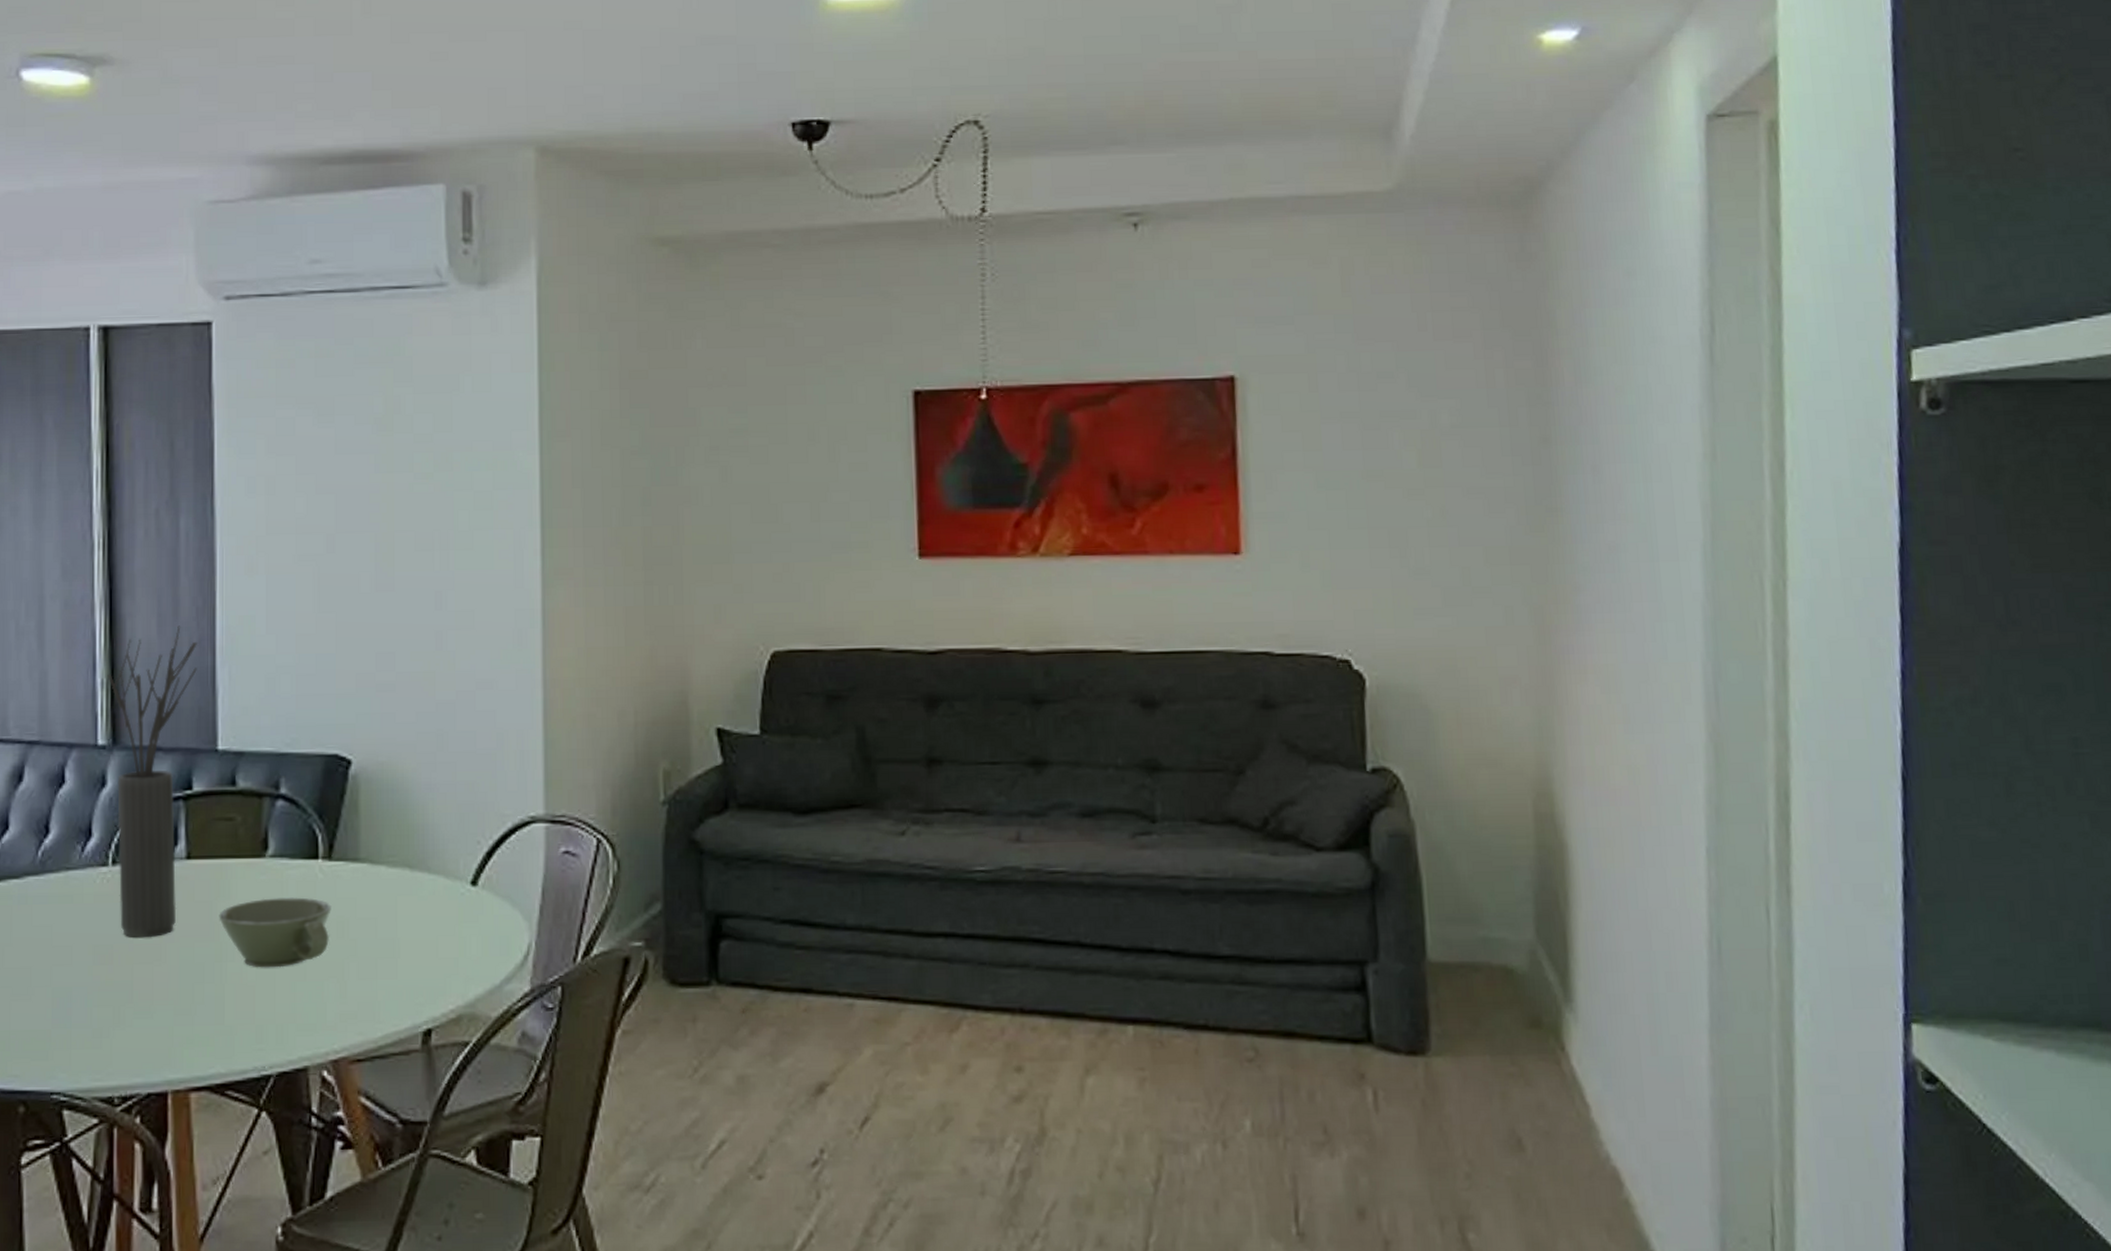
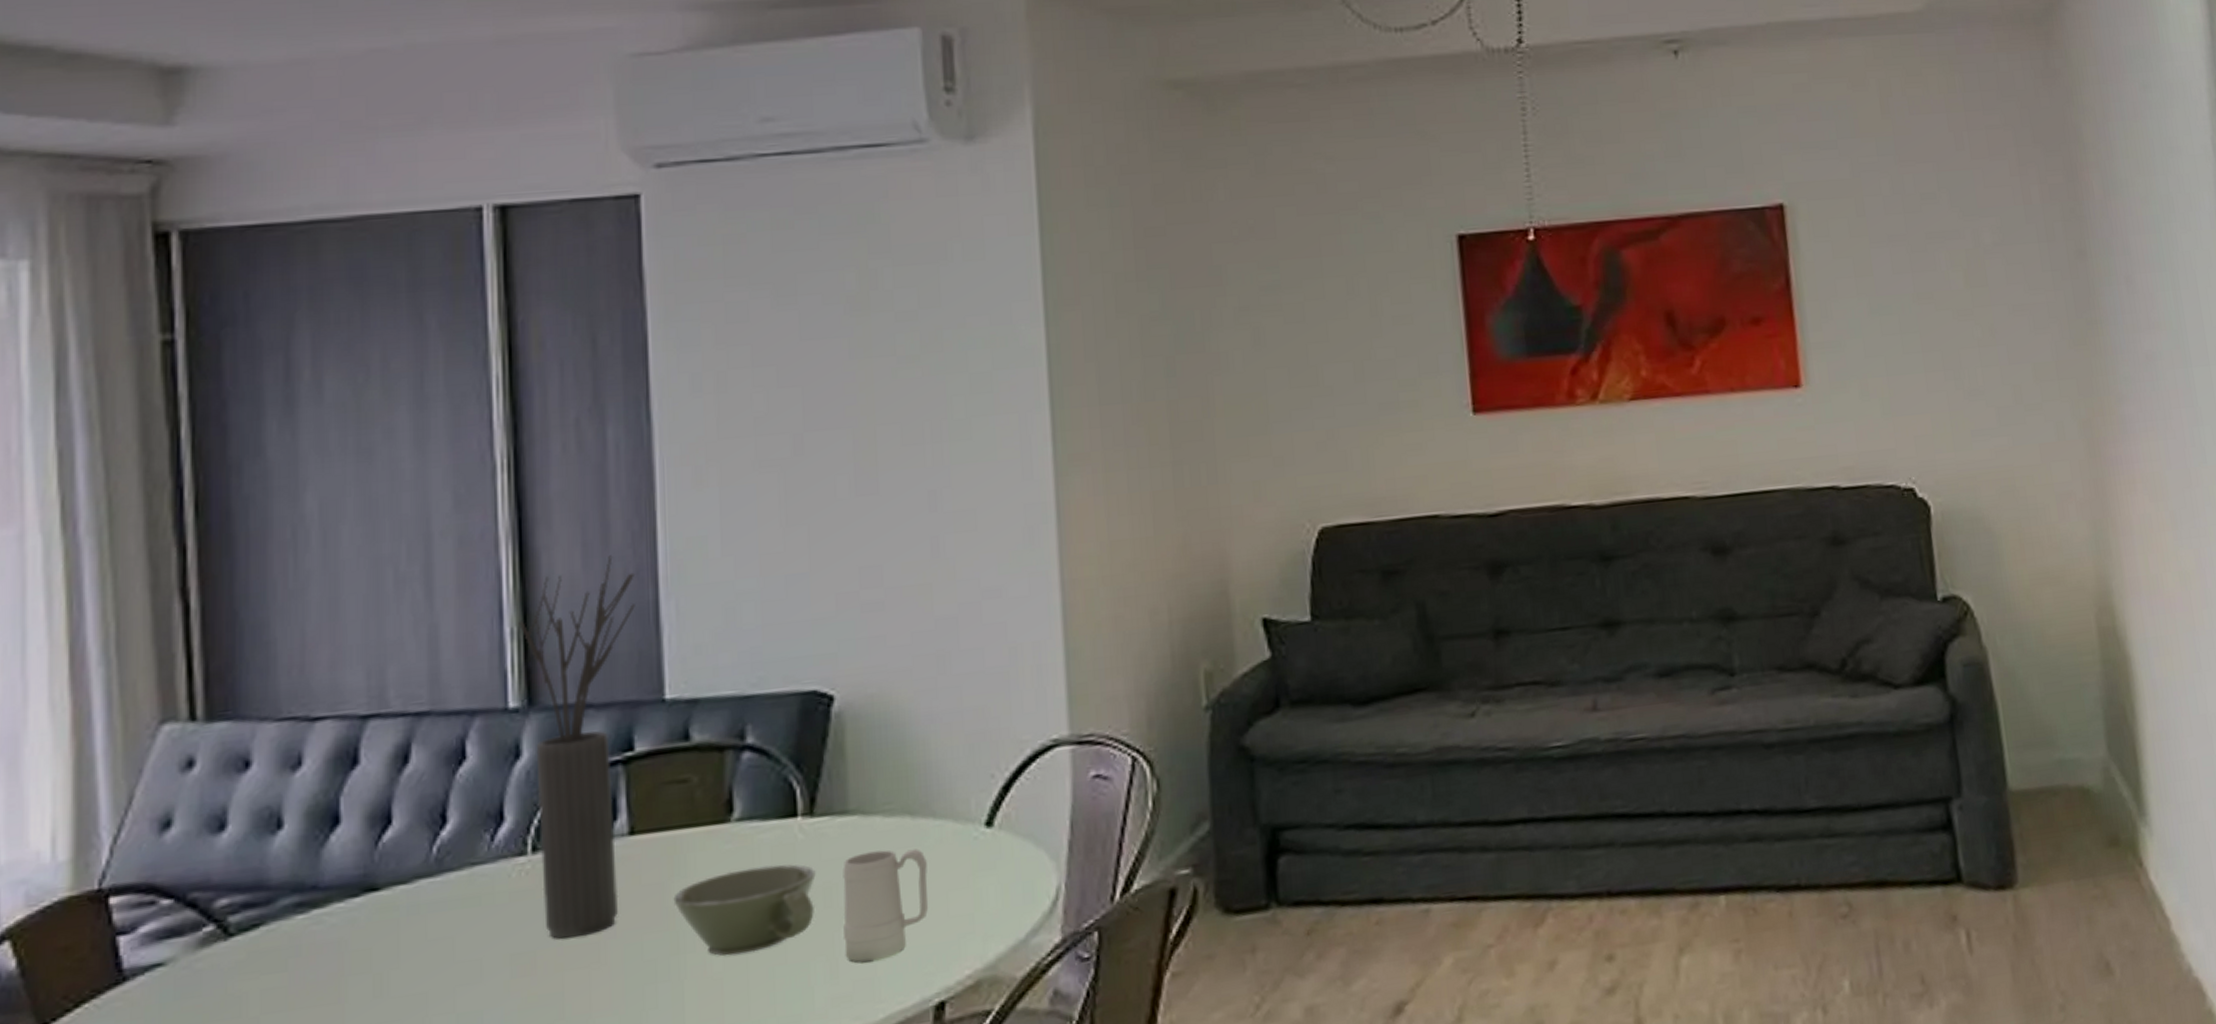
mug: none [352,895,422,988] -> present [842,848,929,963]

